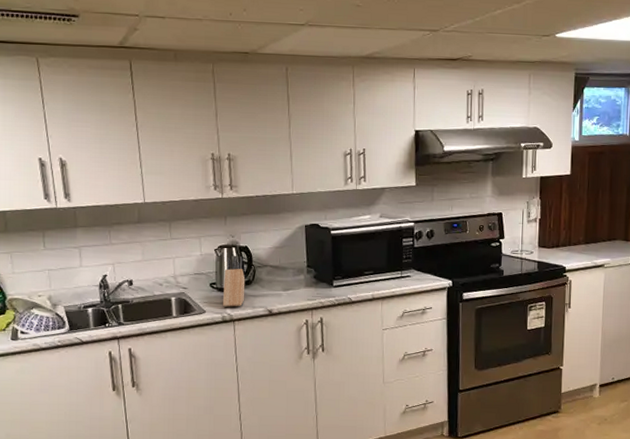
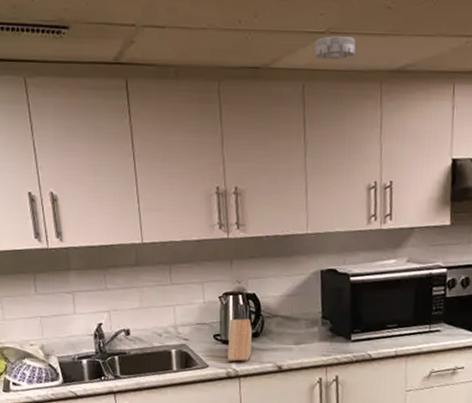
smoke detector: none [296,27,331,48] -> present [314,35,356,60]

